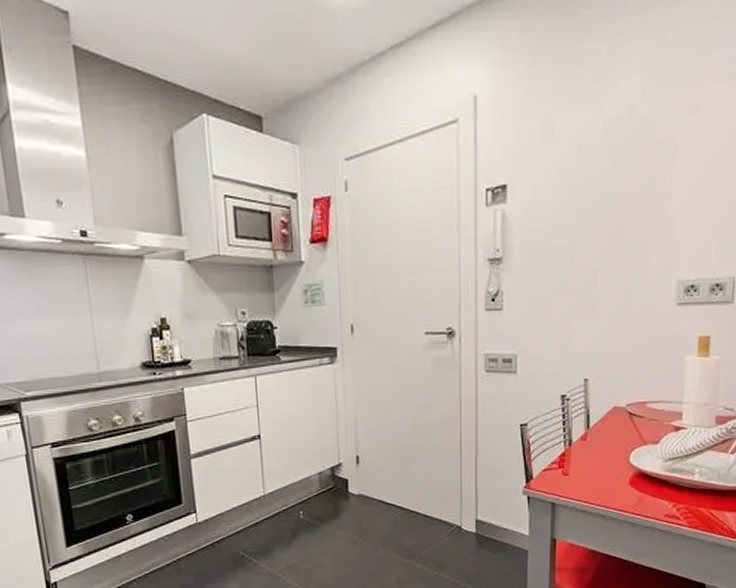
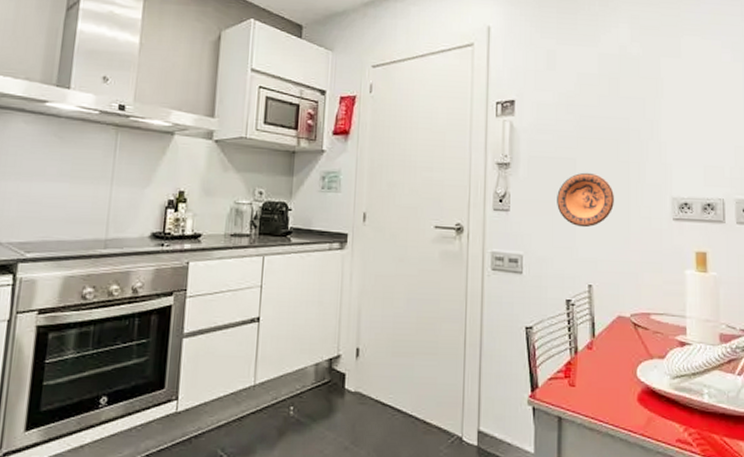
decorative plate: none [553,260,615,321] -> present [557,172,614,228]

